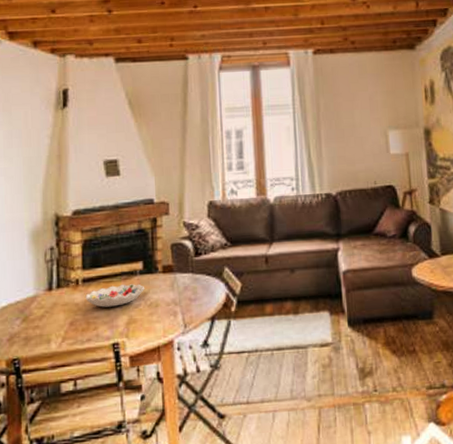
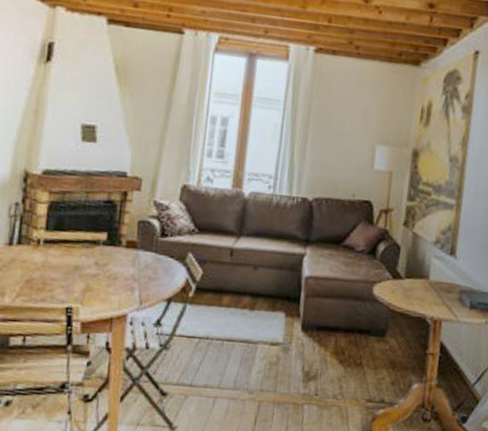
decorative bowl: present [85,284,145,308] -> none [45,251,106,272]

